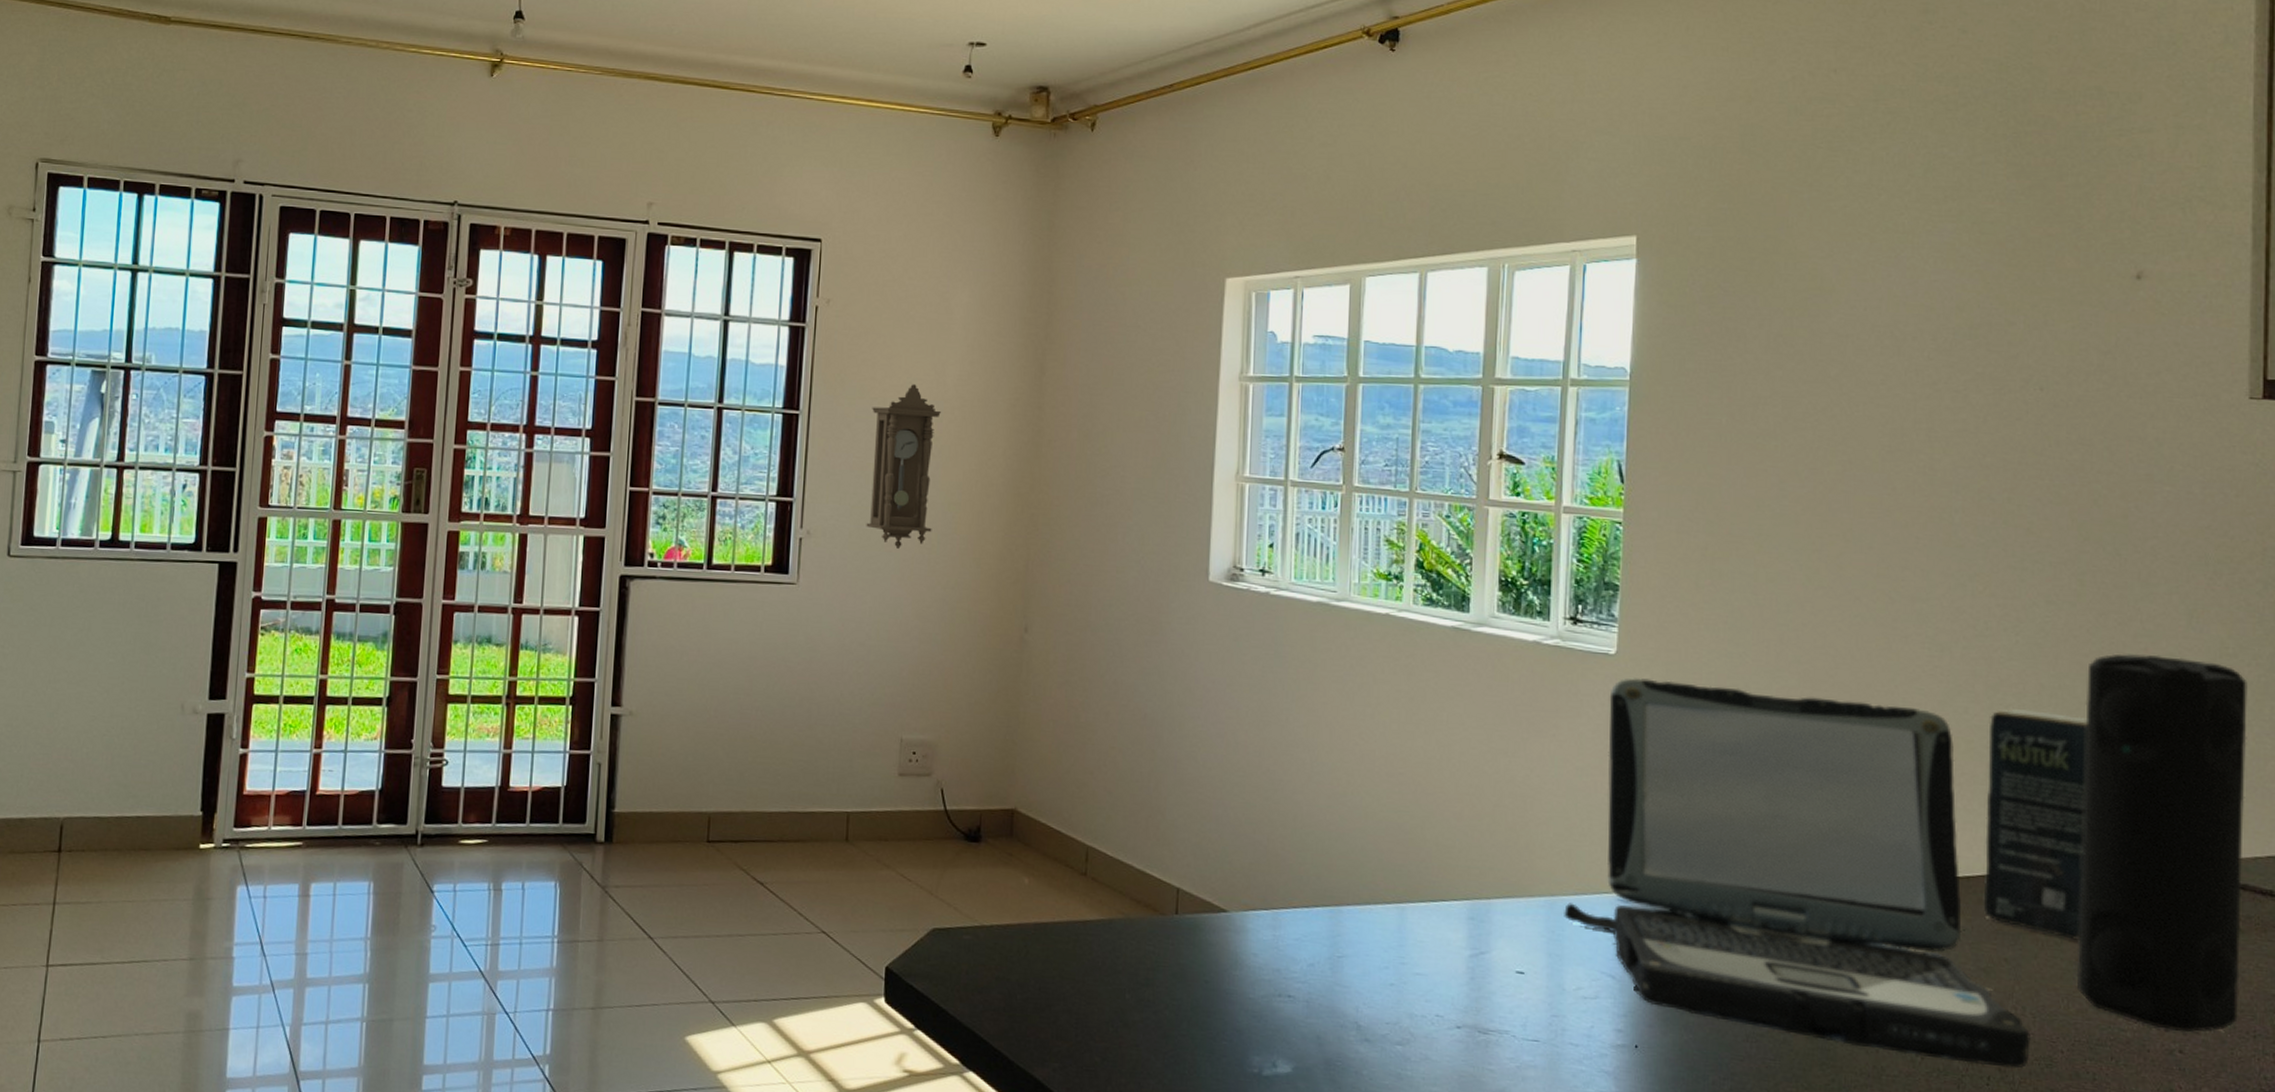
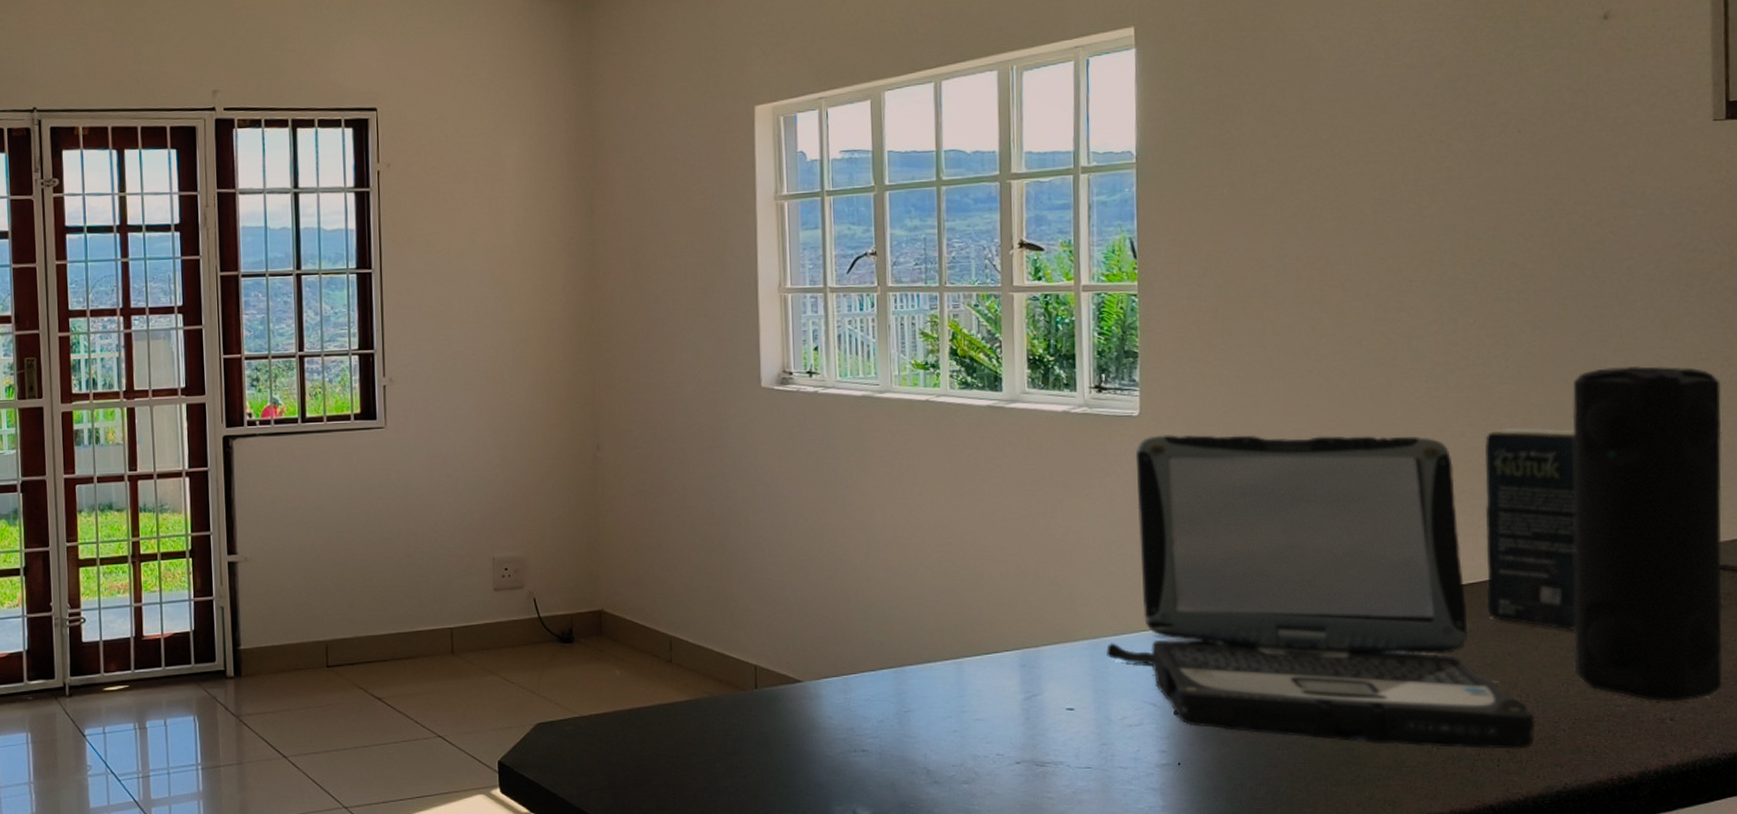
pendulum clock: present [866,384,941,550] -> none [438,234,504,387]

